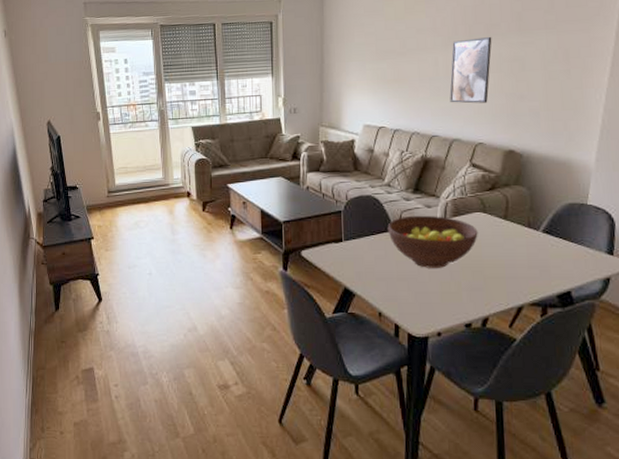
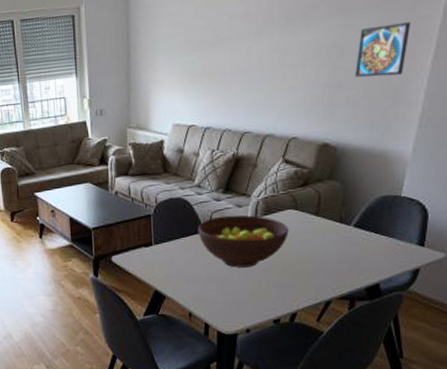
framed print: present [449,36,492,104] -> none [263,19,310,96]
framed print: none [536,43,586,91] -> present [355,22,410,78]

